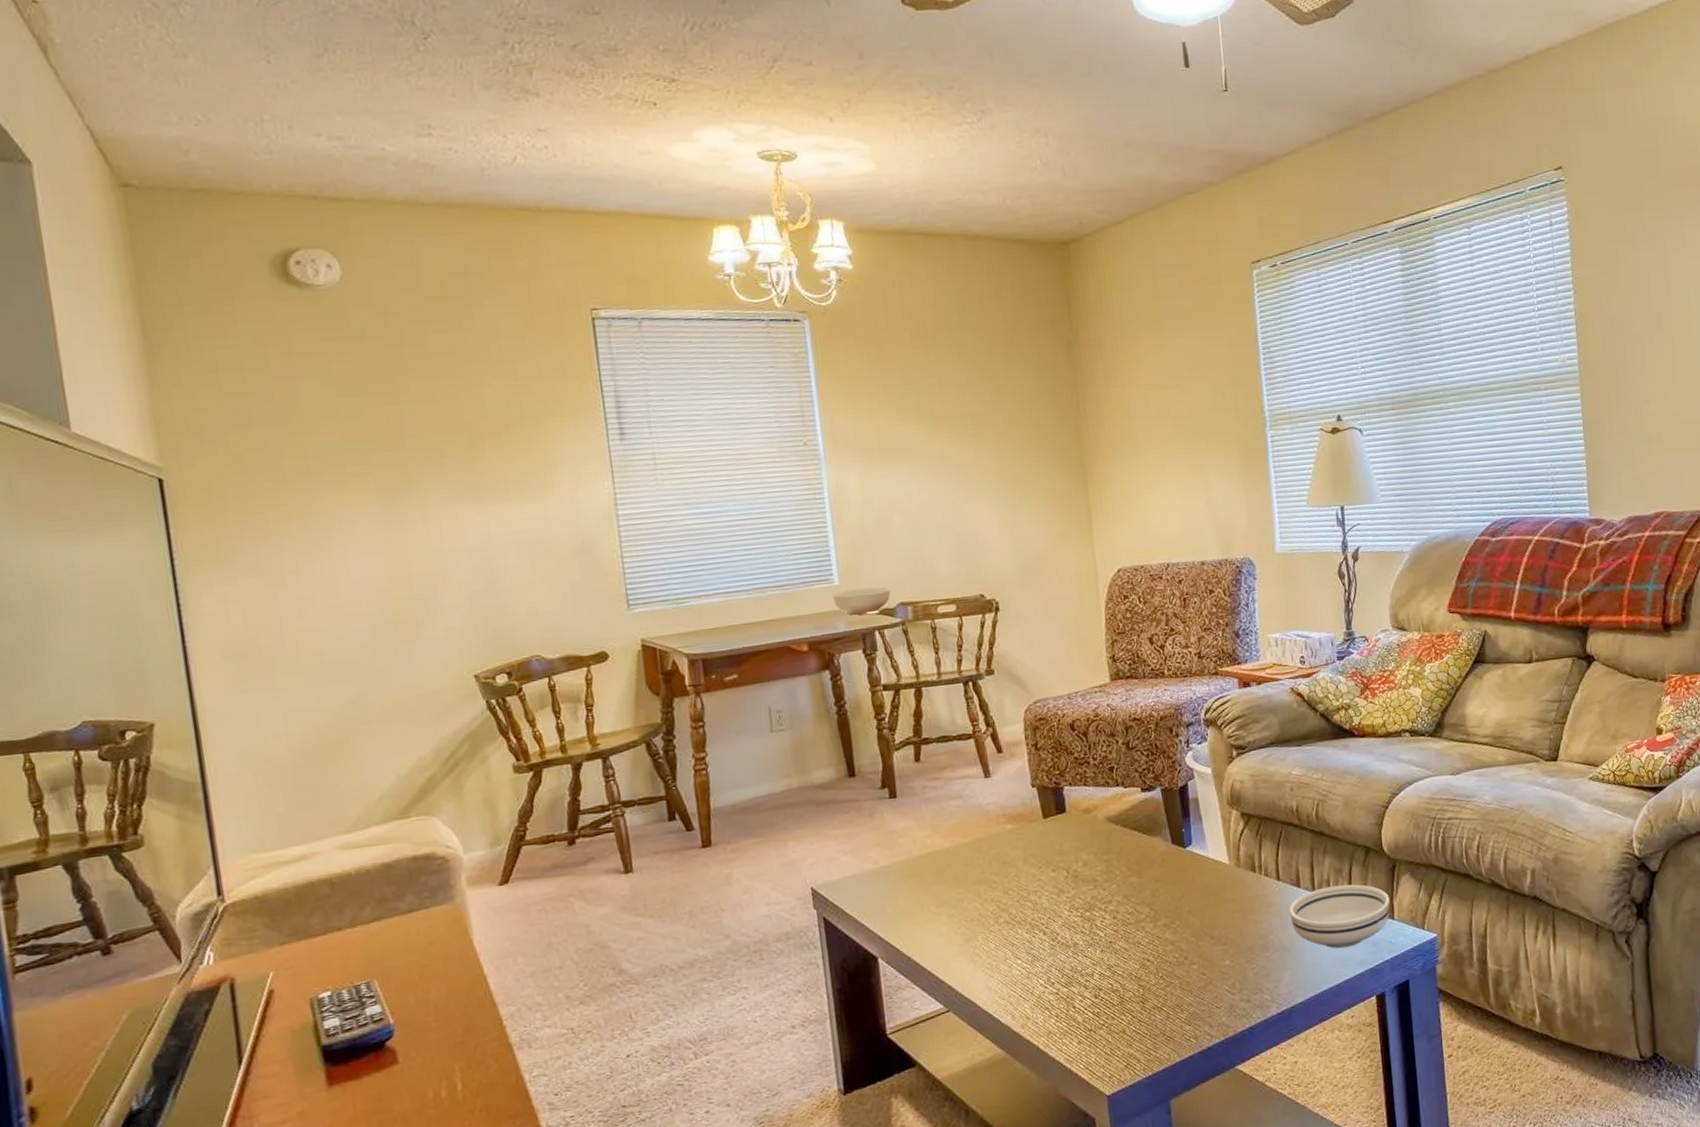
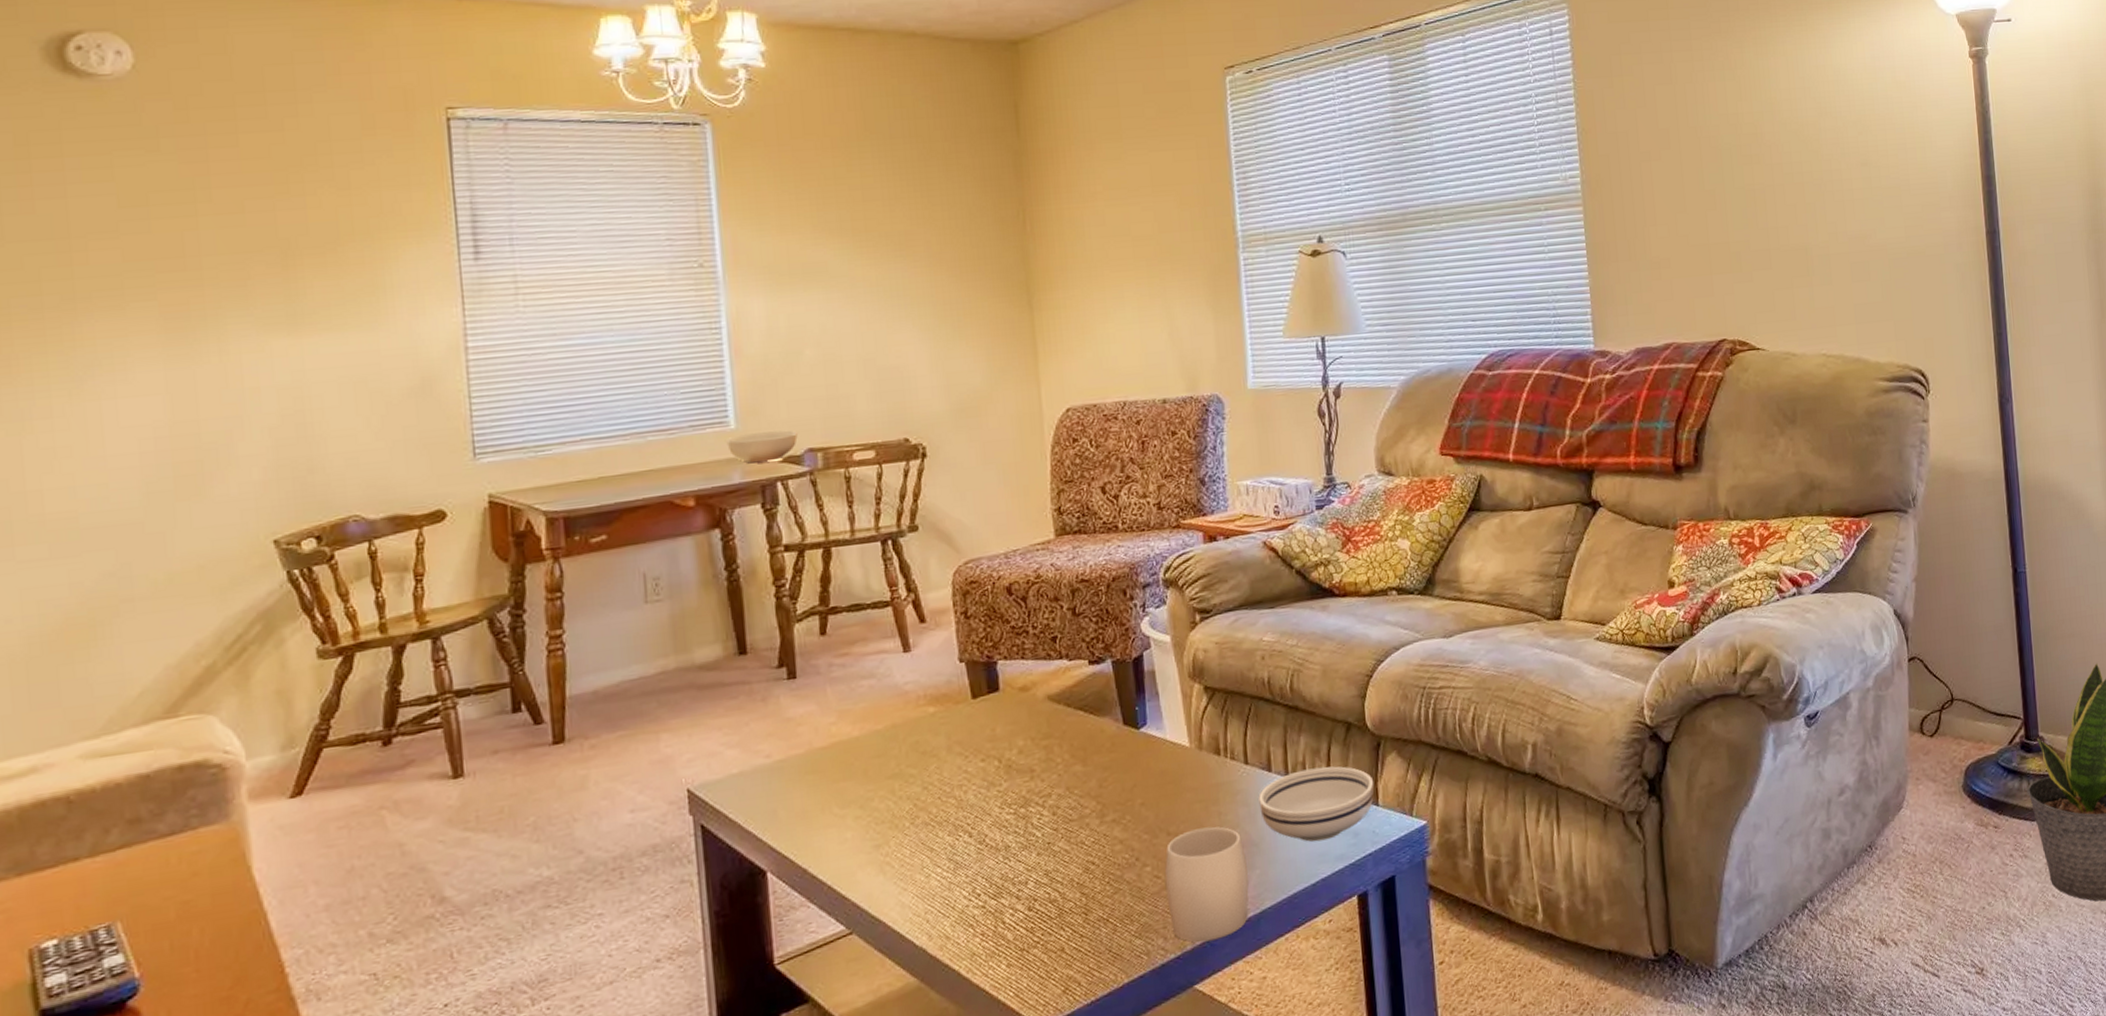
mug: none [1209,933,1282,1030] -> present [1164,826,1249,942]

